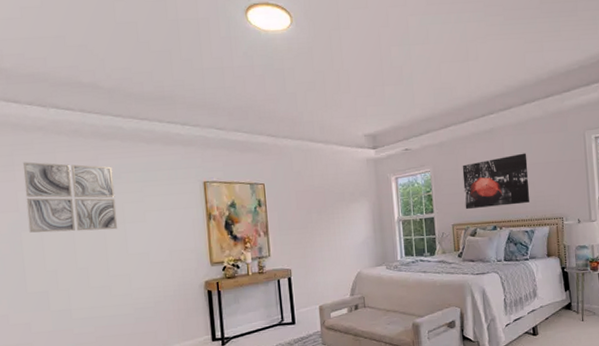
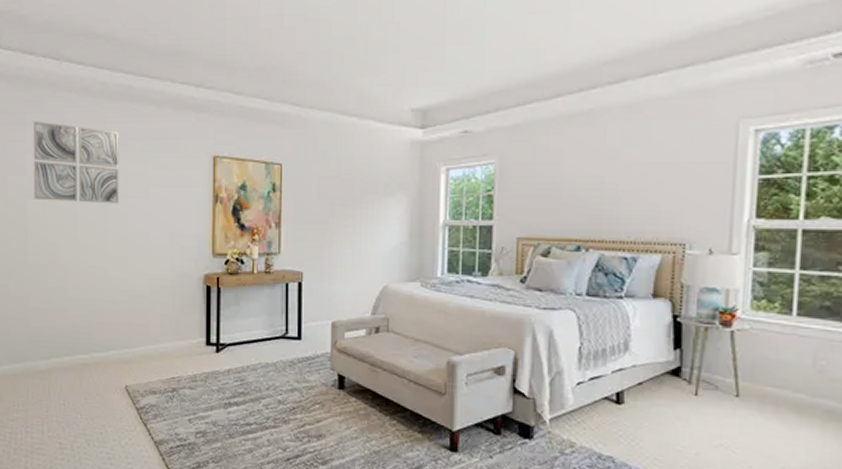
wall art: present [462,153,530,210] -> none [538,146,641,220]

